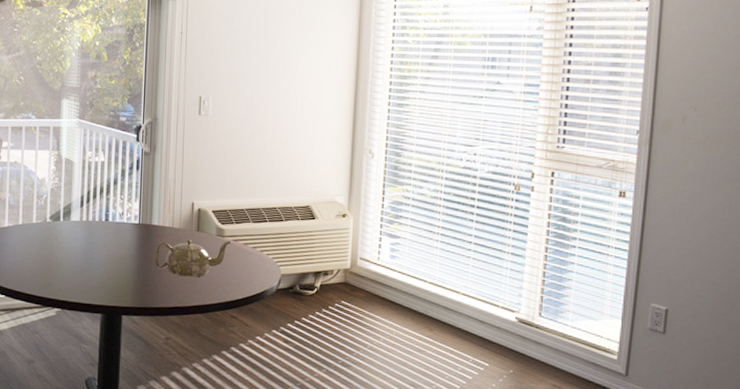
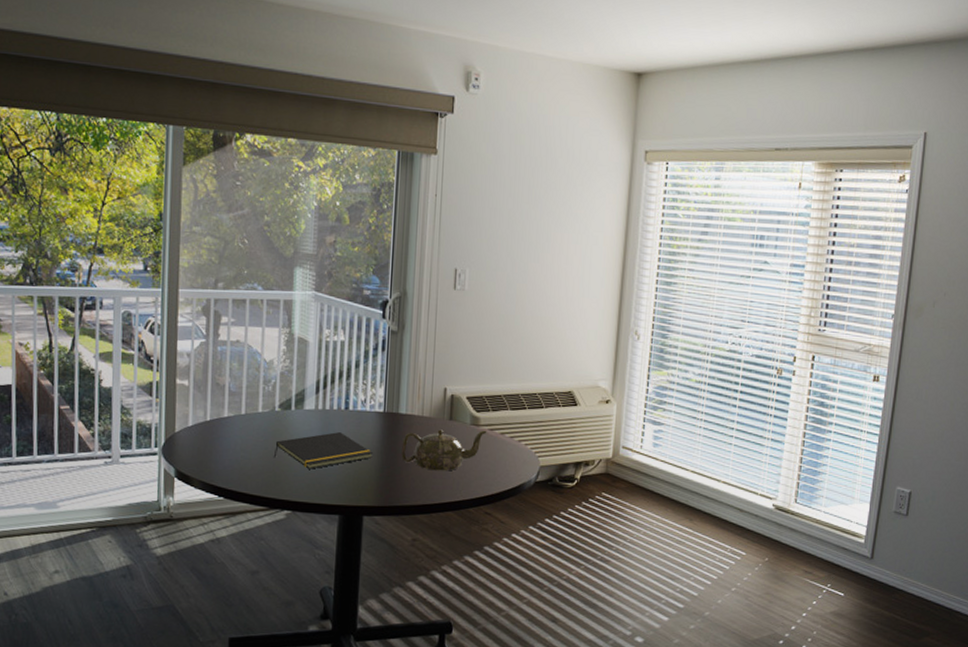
notepad: none [46,241,131,273] -> present [274,432,374,469]

